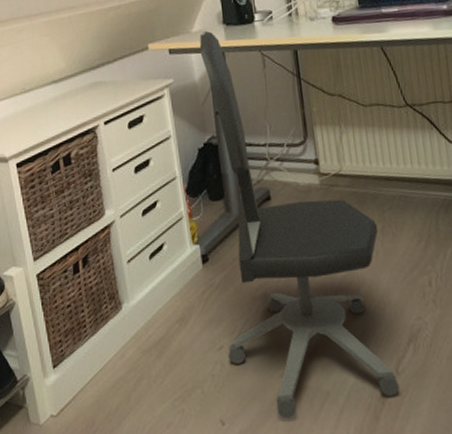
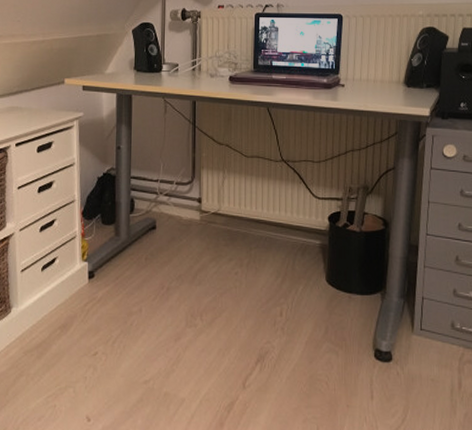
office chair: present [199,30,400,418] -> none [101,73,244,419]

